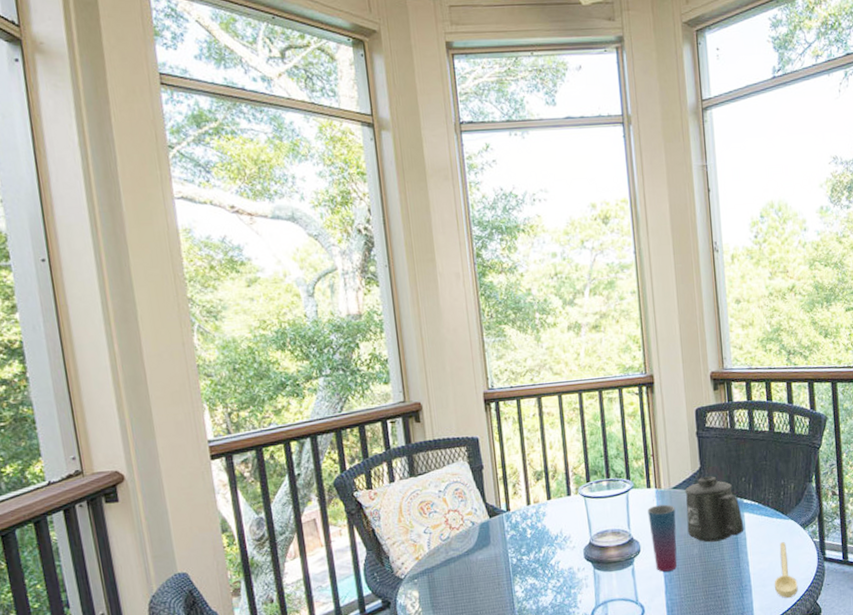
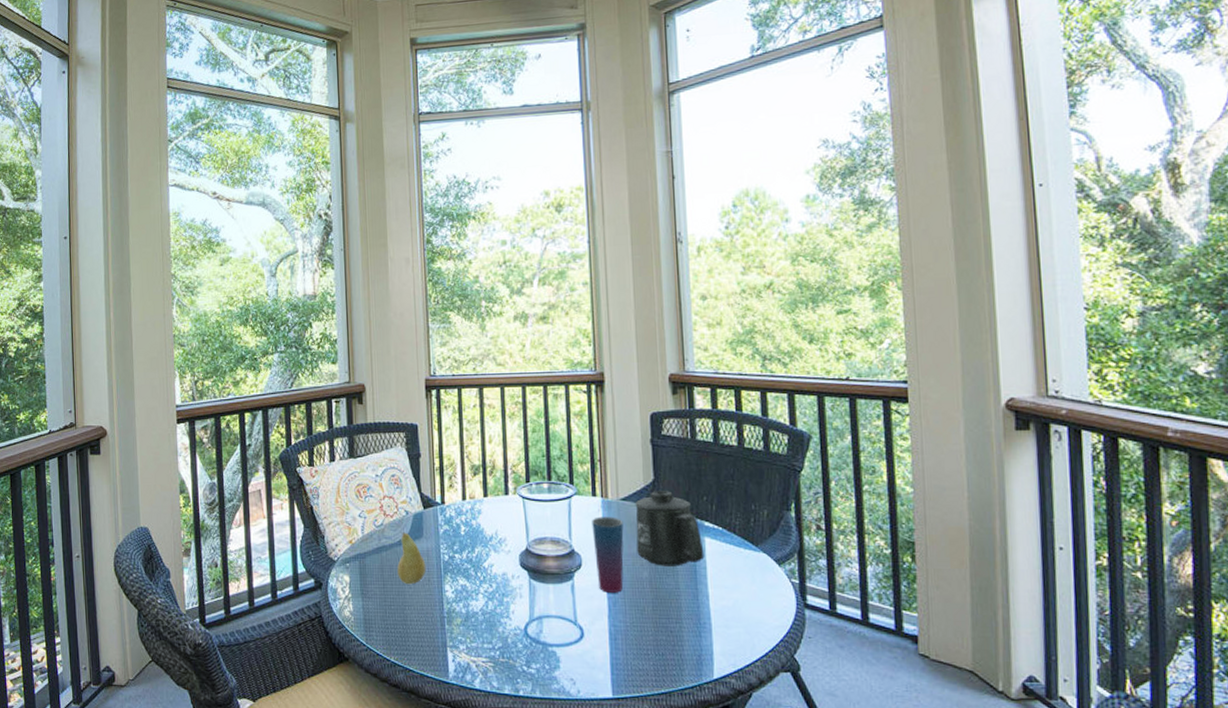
fruit: none [466,542,496,591] -> present [397,532,426,585]
spoon: present [774,542,798,598] -> none [739,578,771,646]

